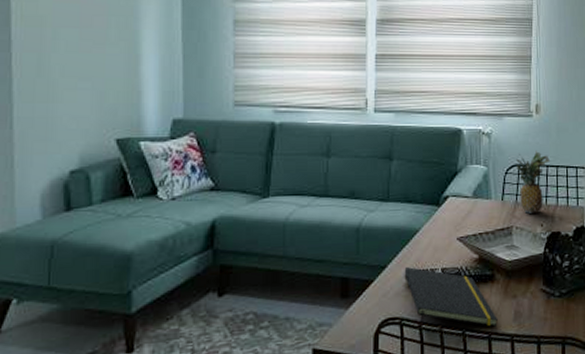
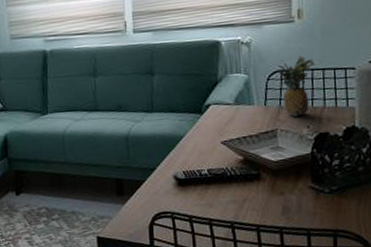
notepad: present [404,267,497,327] -> none [172,169,265,220]

